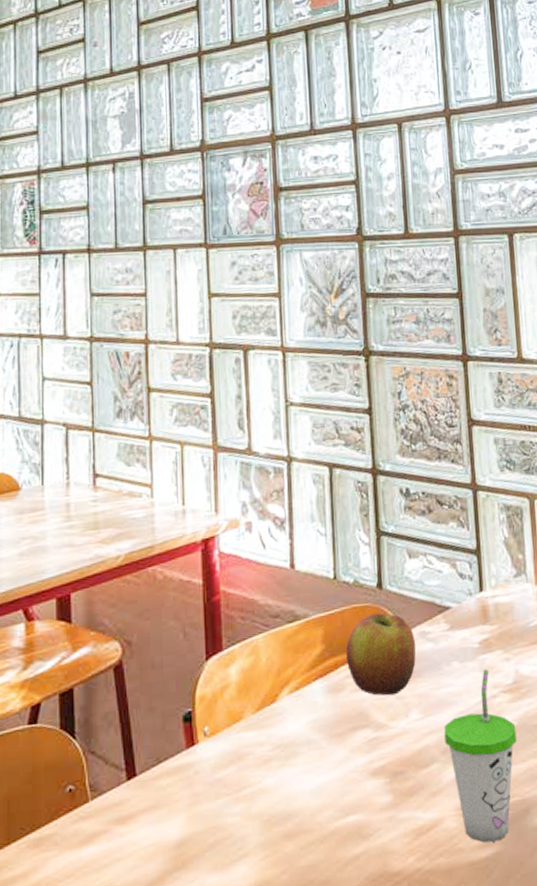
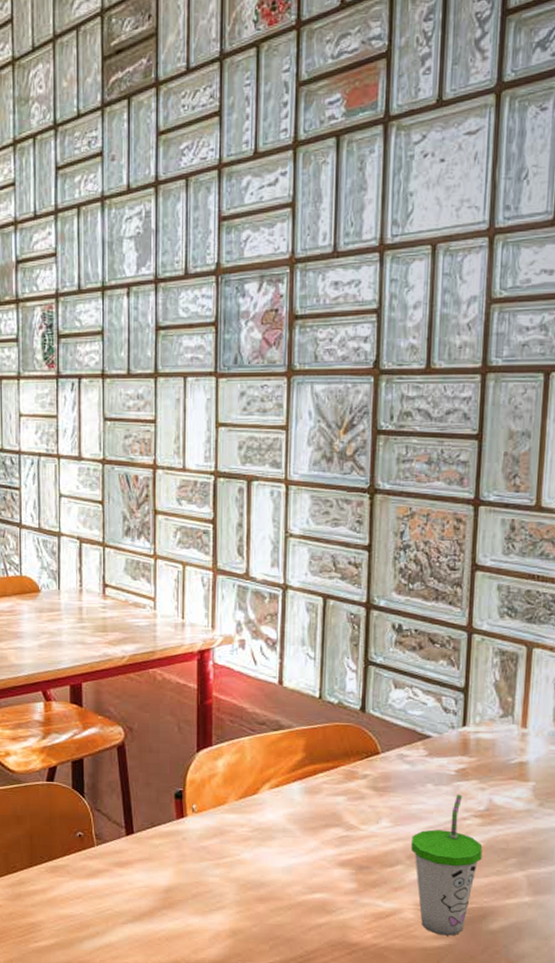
apple: present [345,612,416,696] -> none [324,732,393,804]

